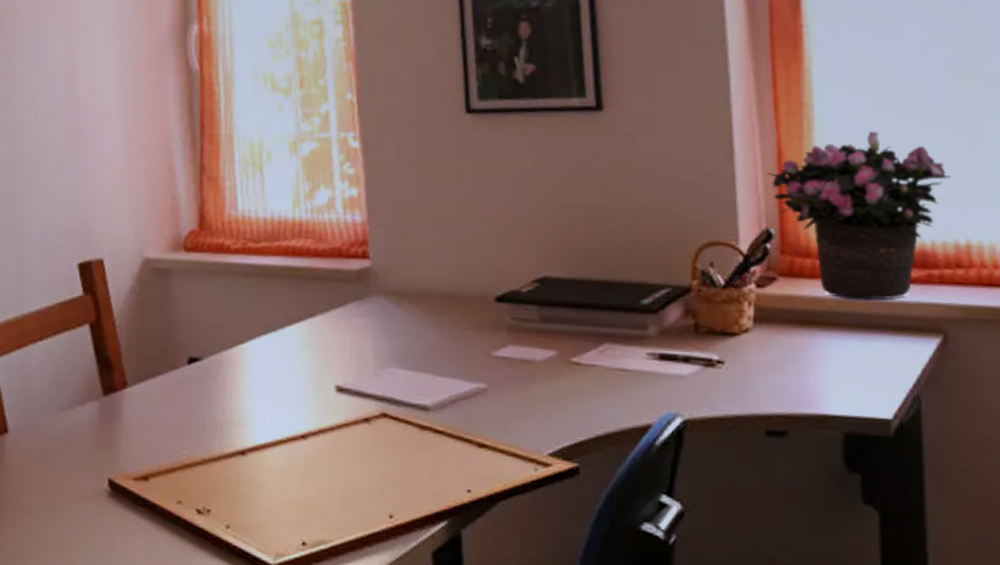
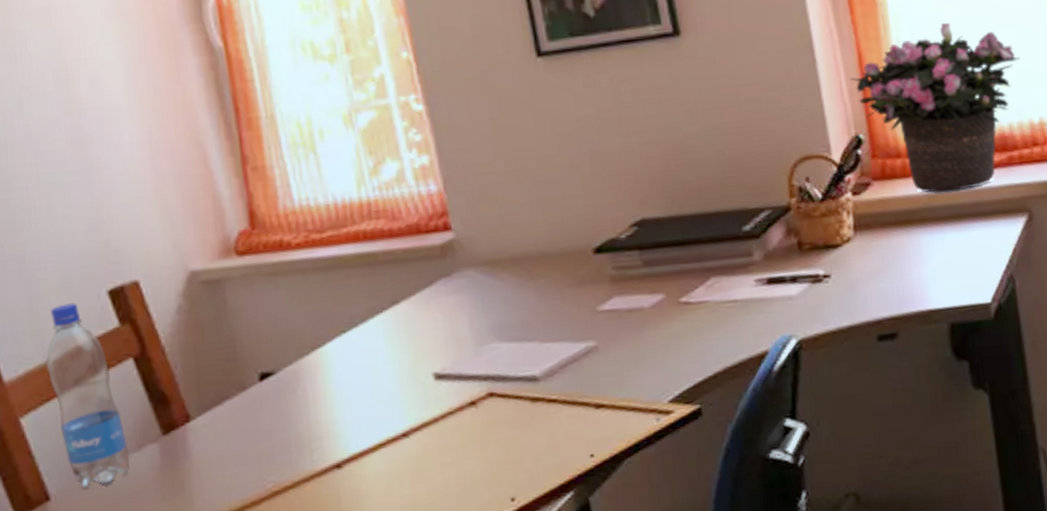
bottle: none [21,268,75,429] -> present [46,303,130,488]

